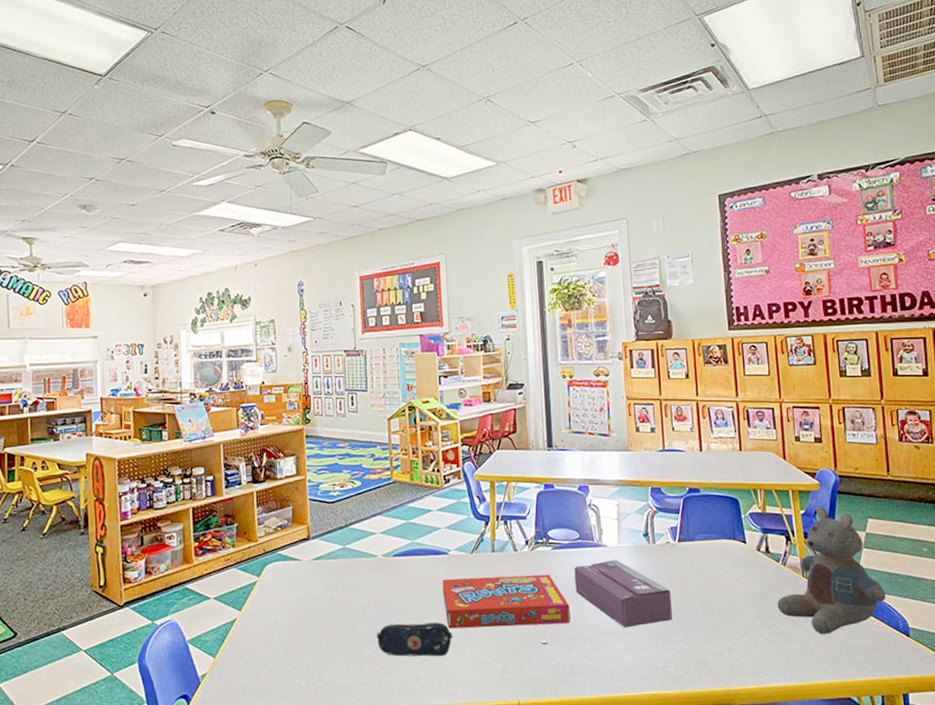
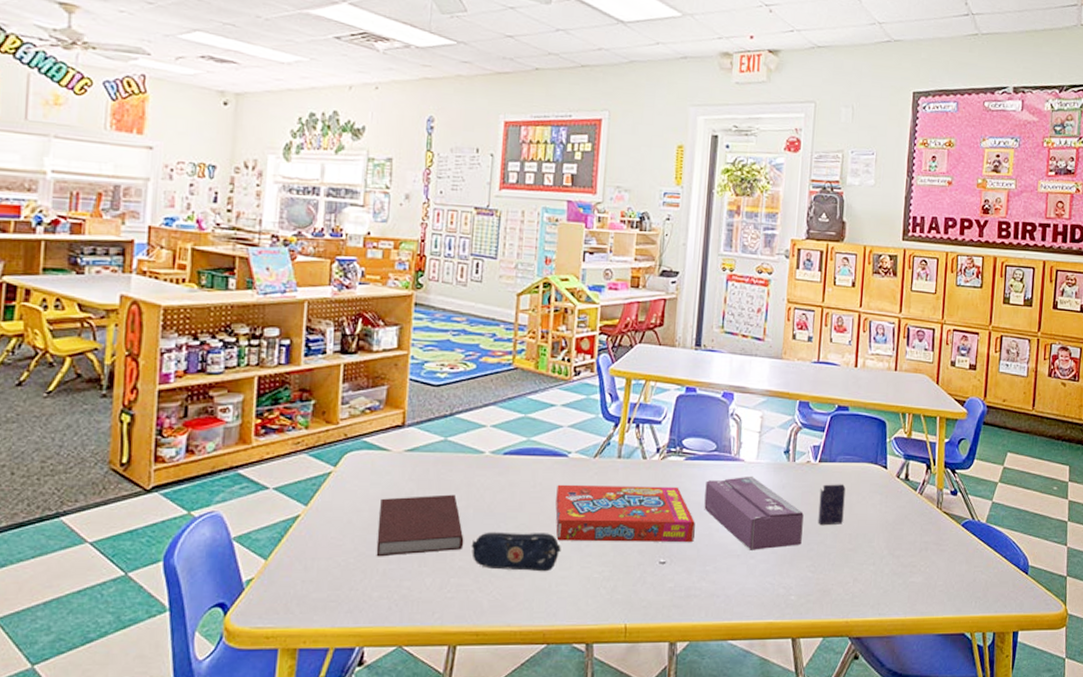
notebook: none [298,594,370,651] -> present [376,494,464,557]
crayon box: none [683,561,710,600] -> present [818,484,846,525]
stuffed animal: present [777,506,886,635] -> none [908,436,1013,569]

